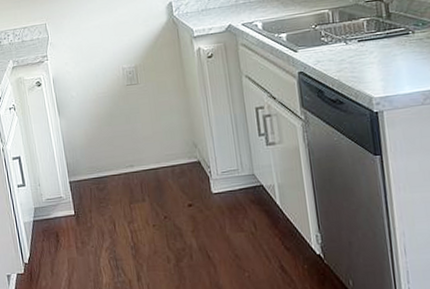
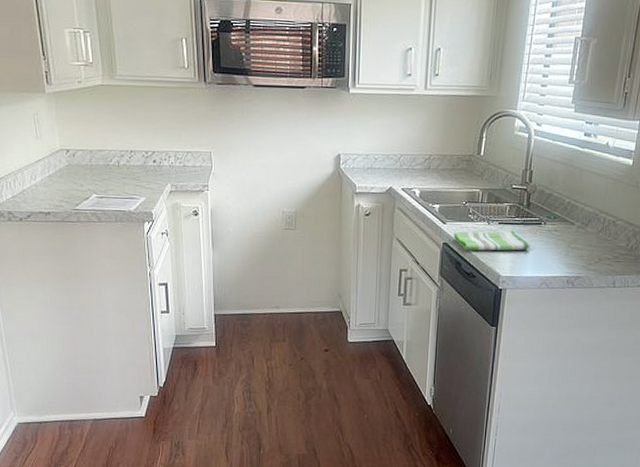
dish towel: none [308,46,402,76] -> present [454,230,531,251]

